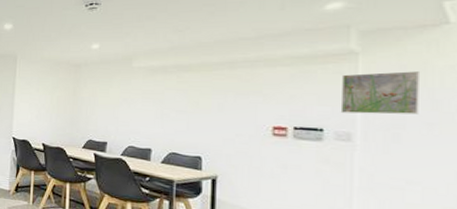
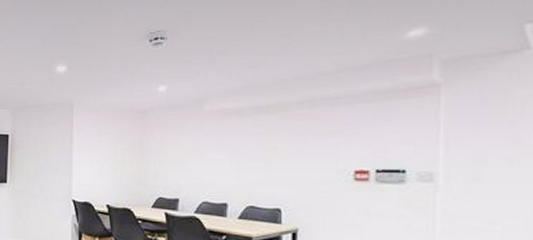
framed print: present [340,71,419,115] -> none [422,102,500,151]

